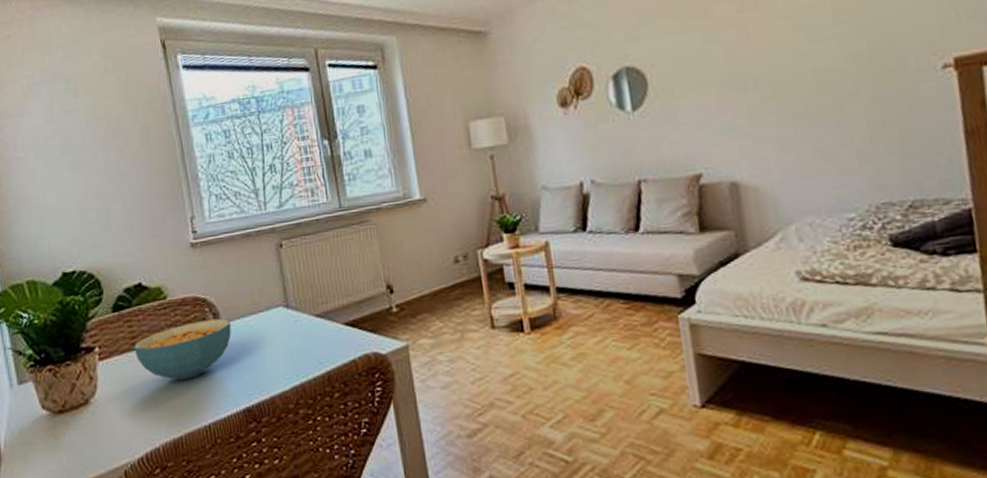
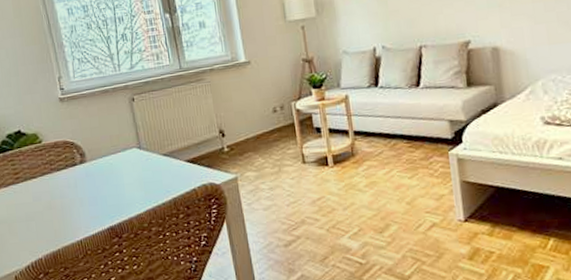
cereal bowl: present [133,318,231,380] -> none [17,158,96,206]

